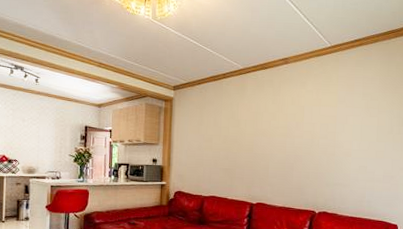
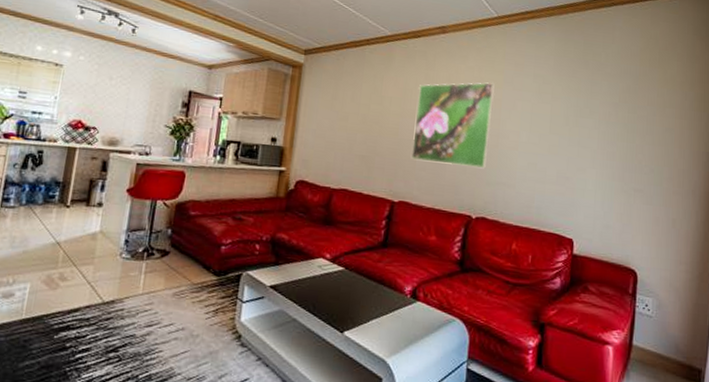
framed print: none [264,103,331,173] -> present [411,82,495,169]

